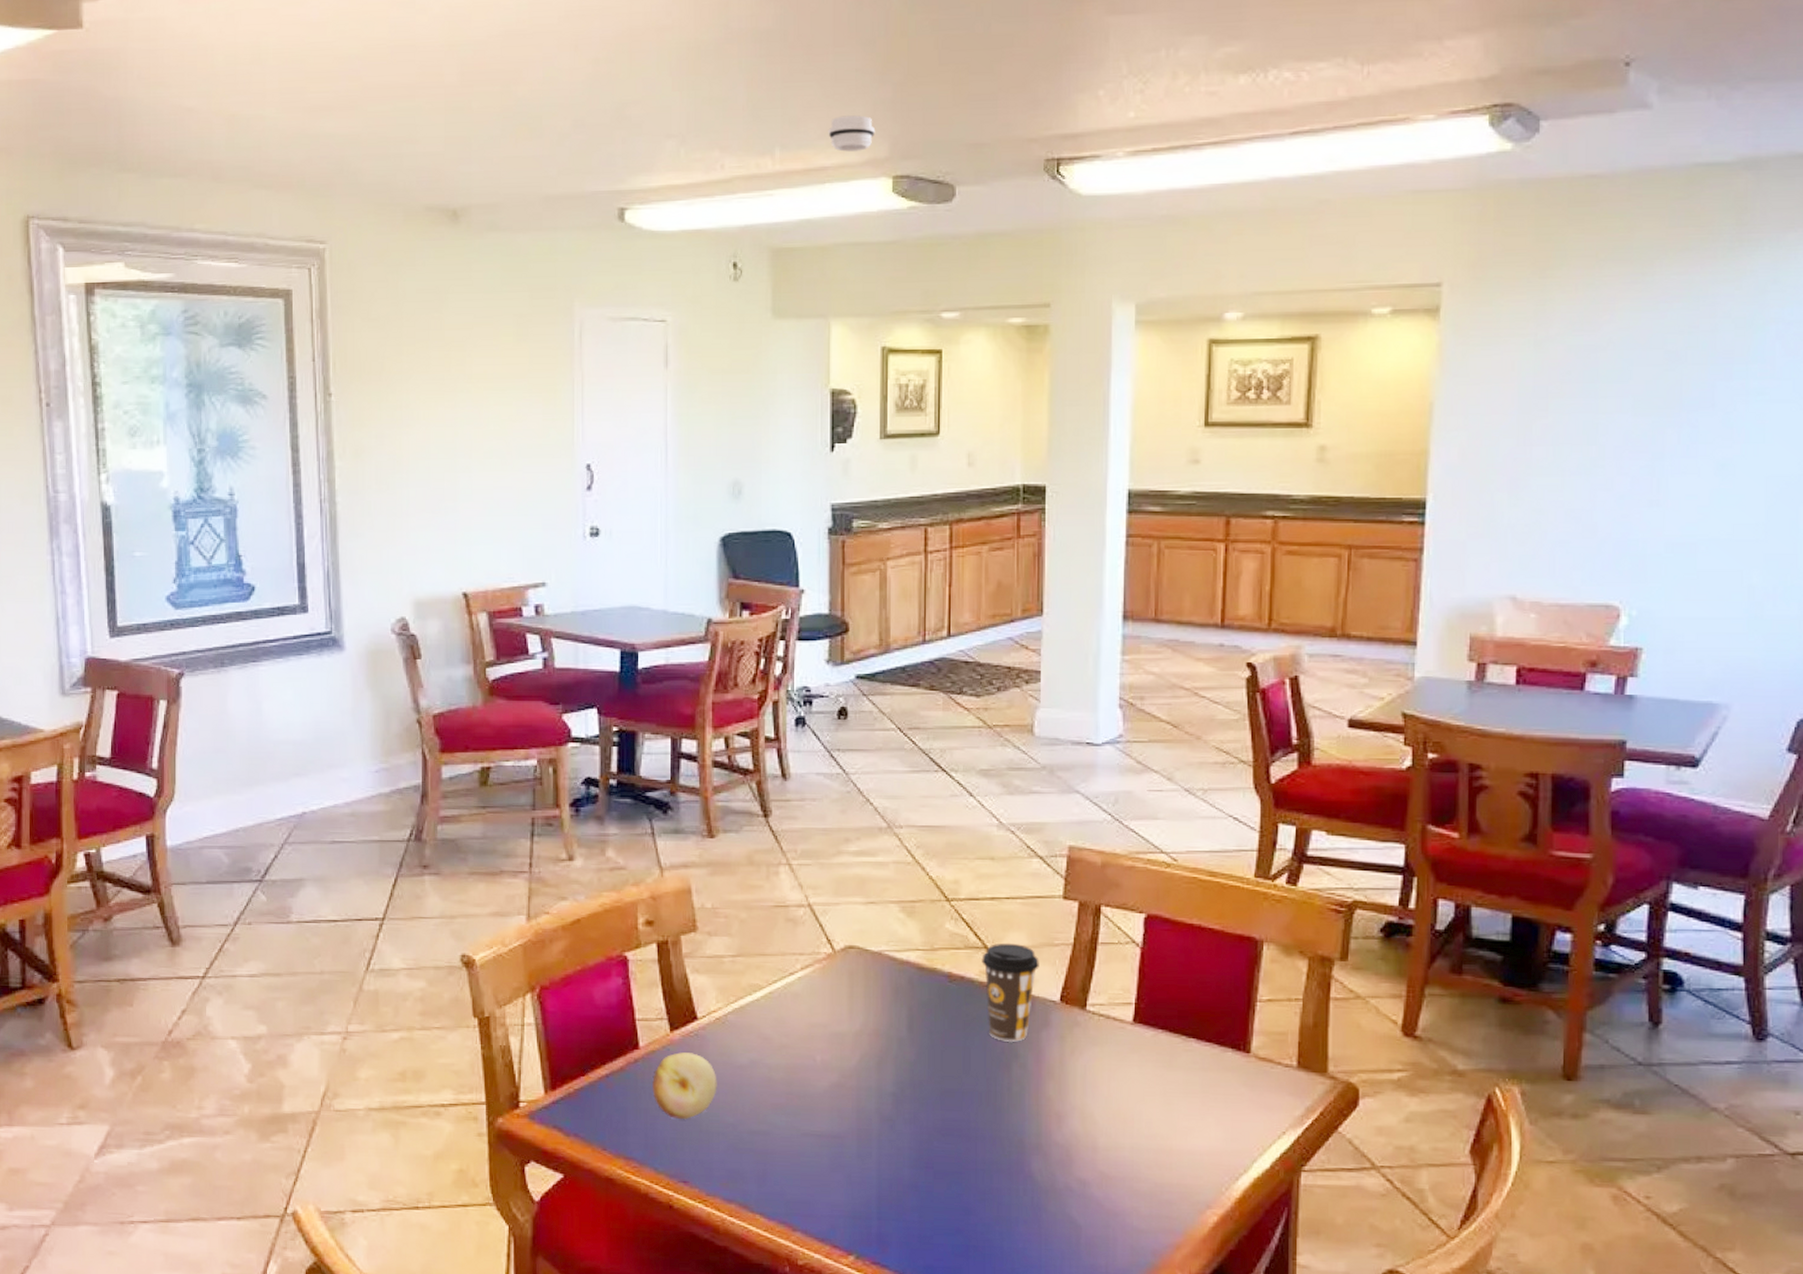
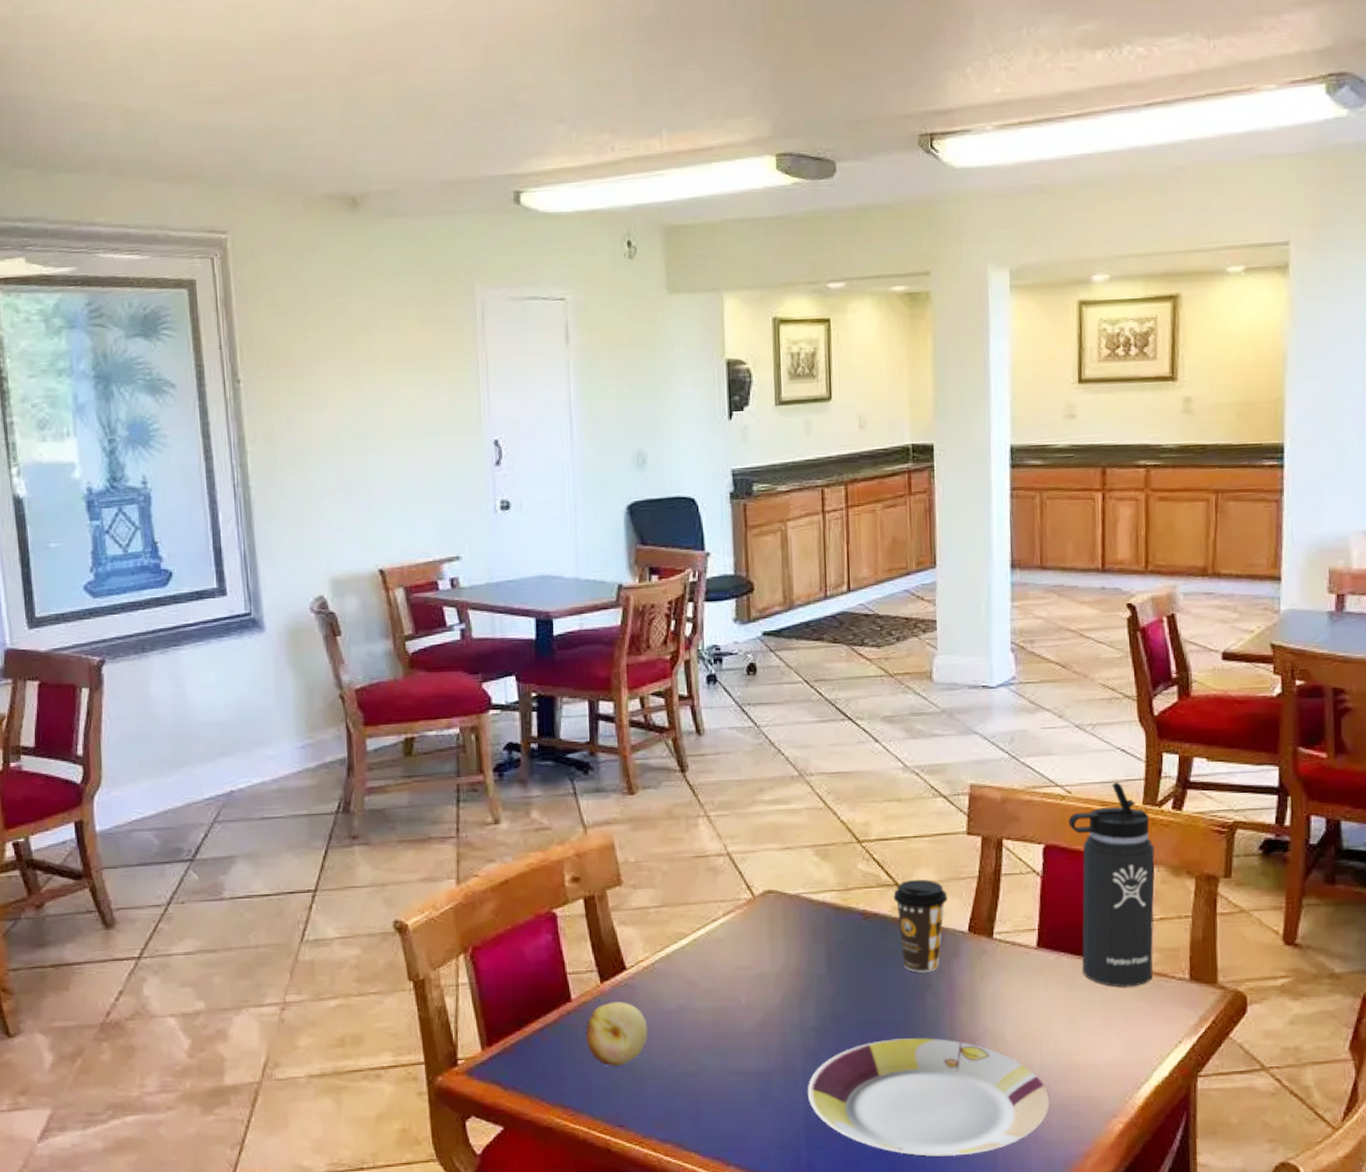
smoke detector: present [828,115,876,152] -> none [712,96,758,132]
plate: none [881,1110,1140,1239] -> present [807,1038,1051,1158]
thermos bottle: none [1173,851,1266,1071] -> present [1068,781,1156,987]

